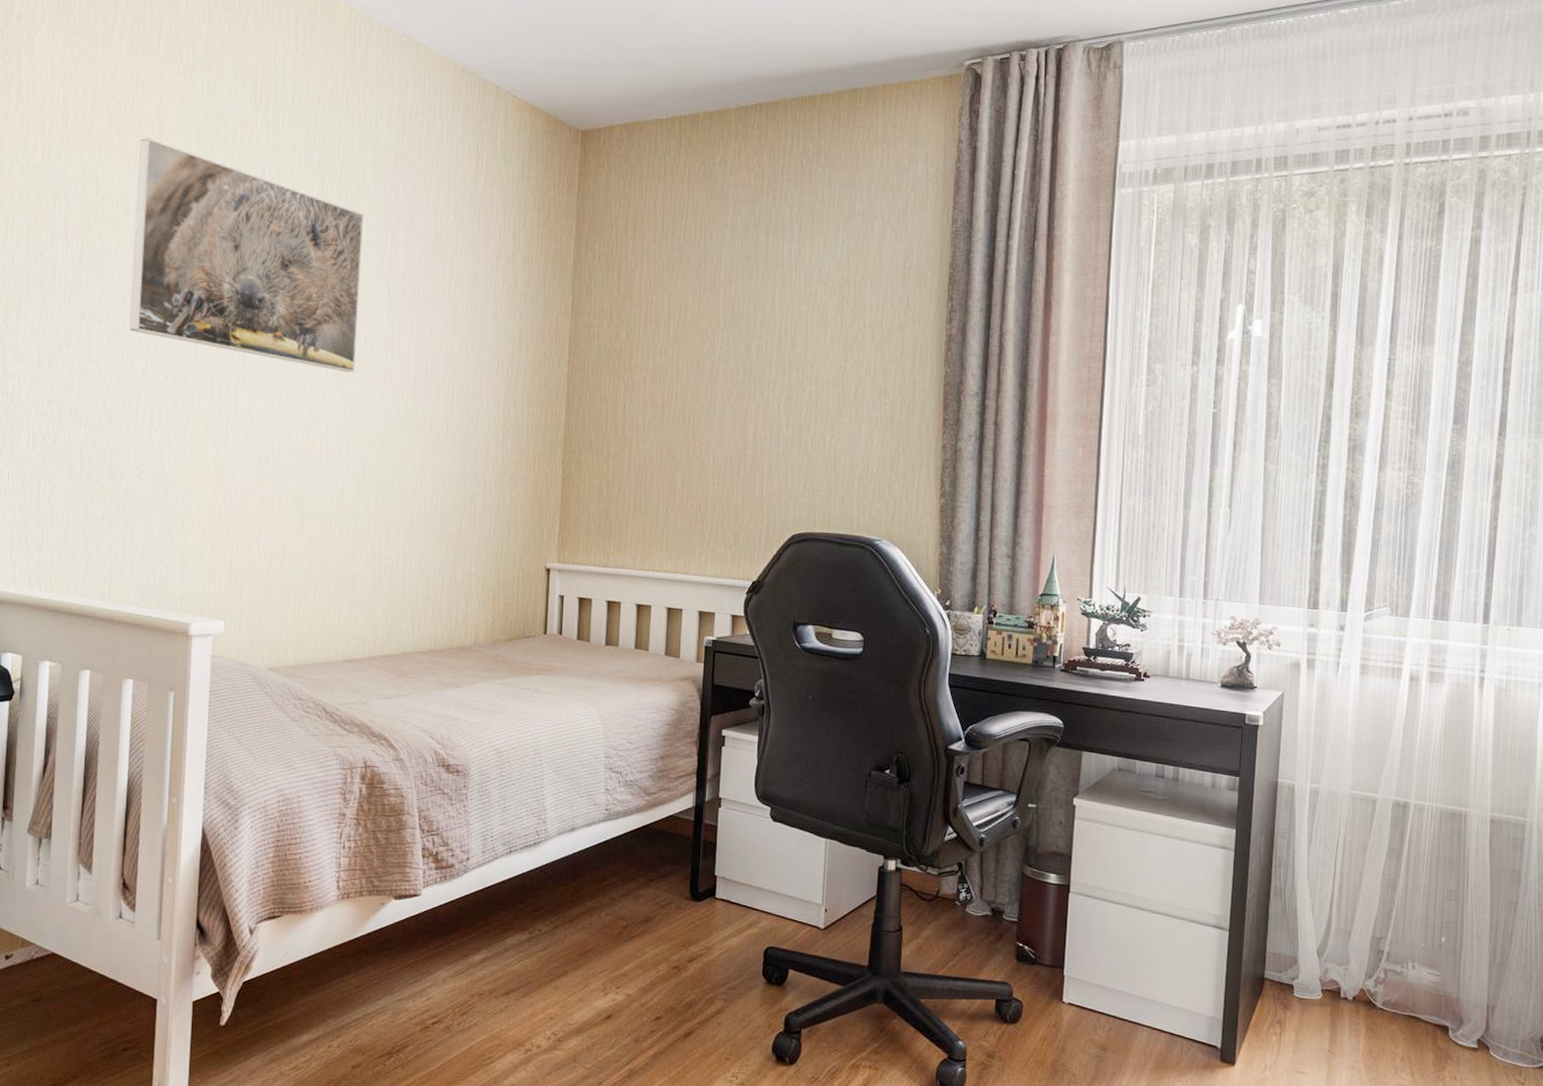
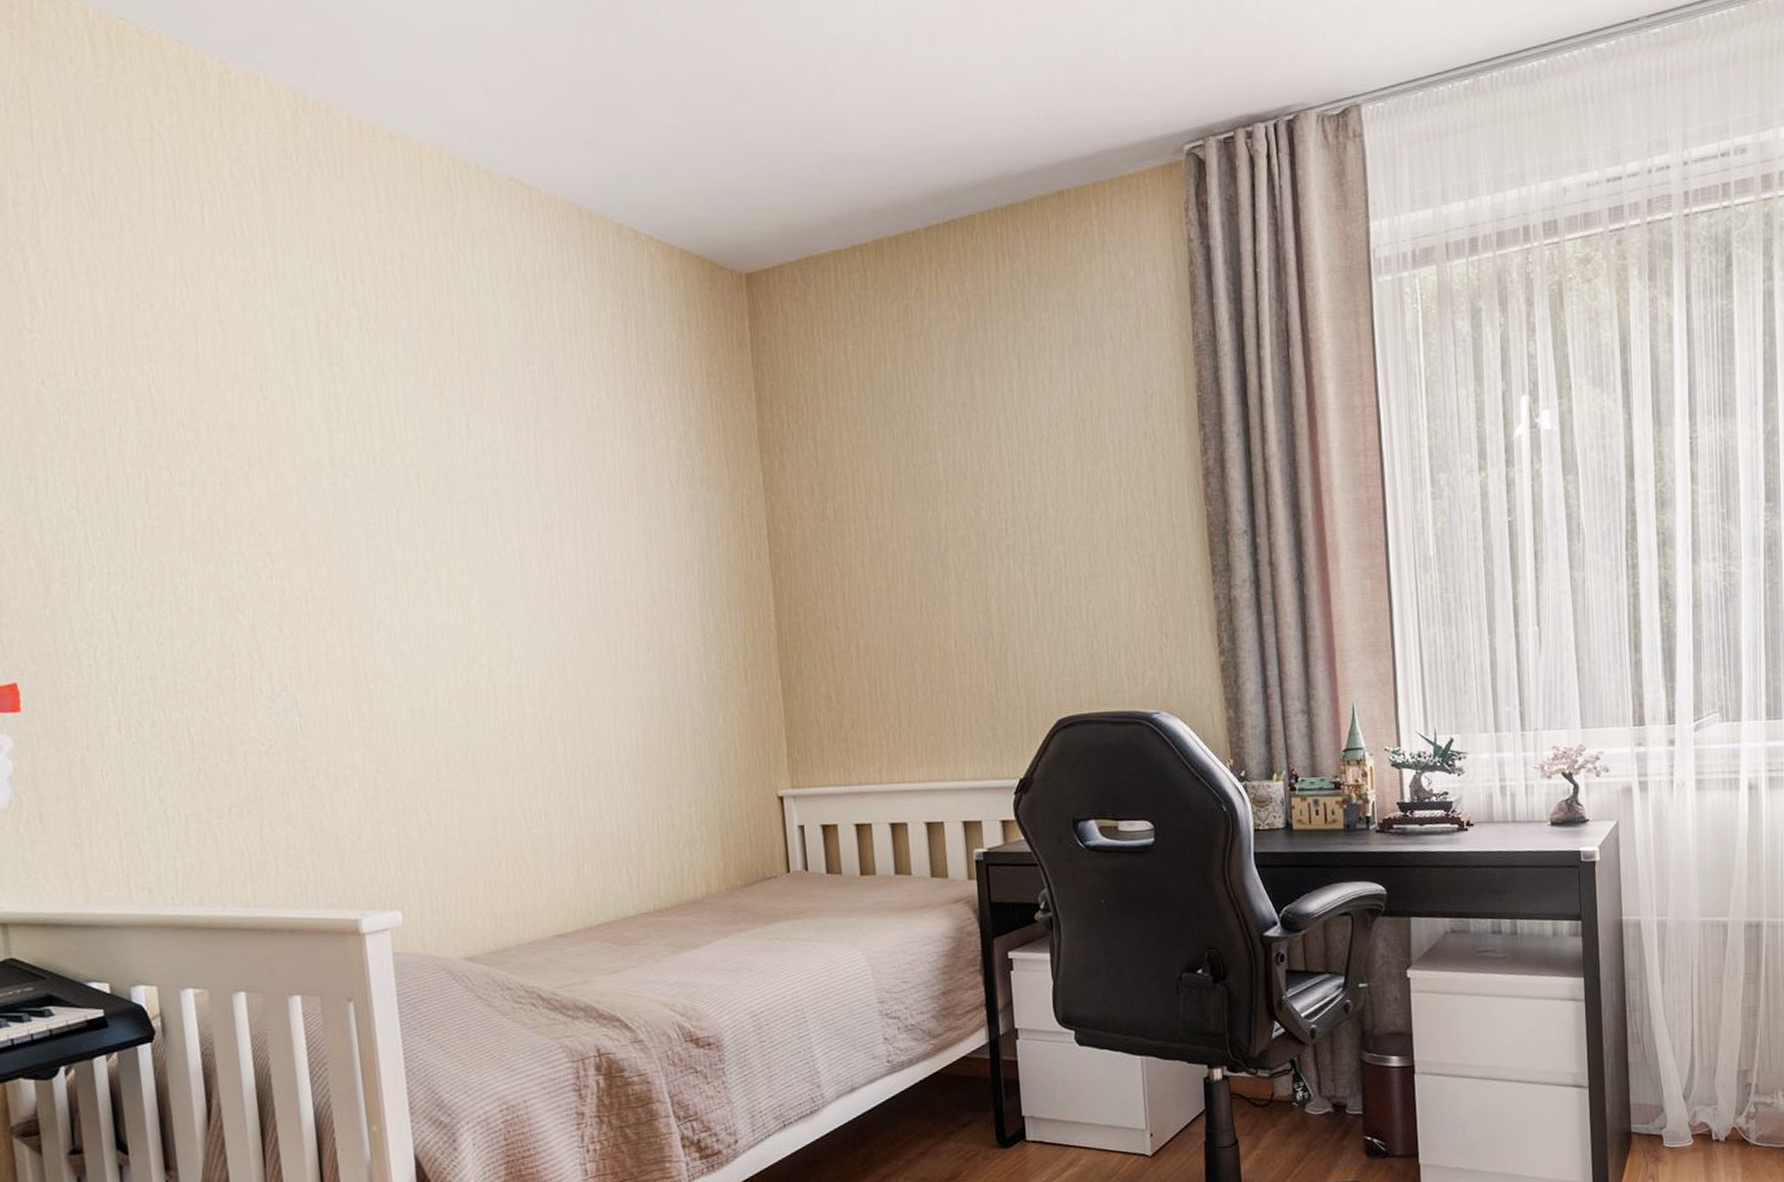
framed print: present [129,138,364,373] -> none [198,338,513,597]

